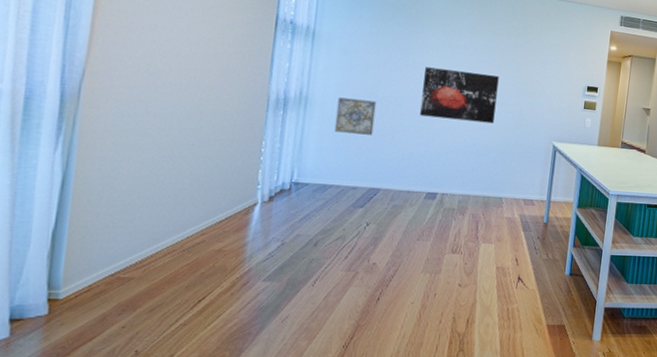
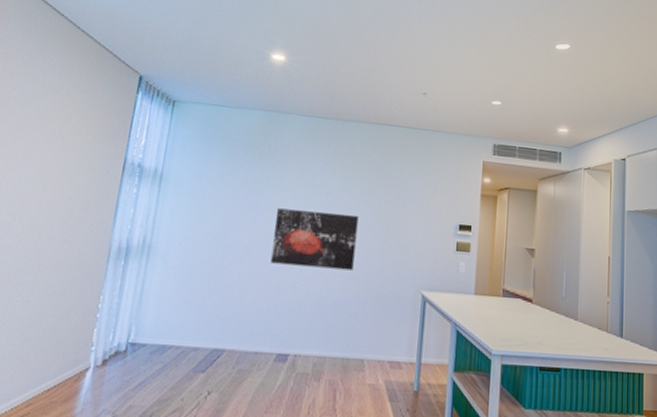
wall art: present [334,97,377,135] -> none [177,244,224,287]

